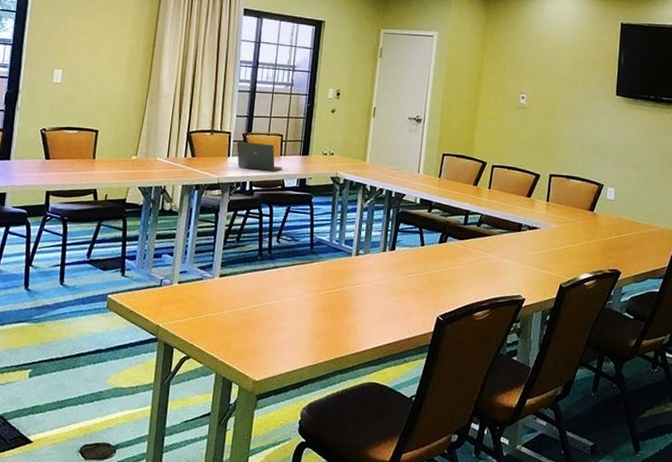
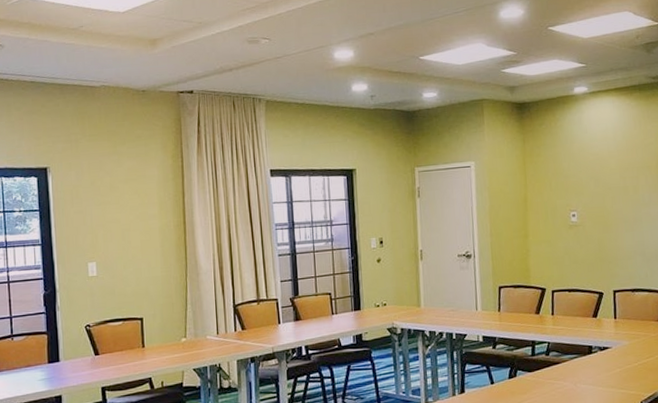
laptop: present [236,141,283,172] -> none [285,305,336,334]

